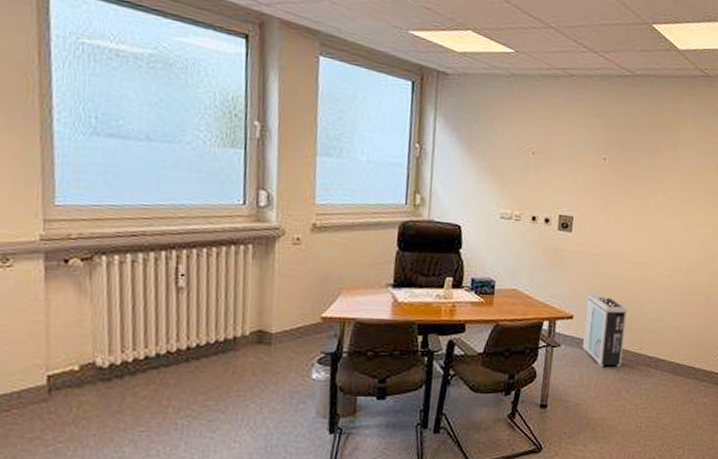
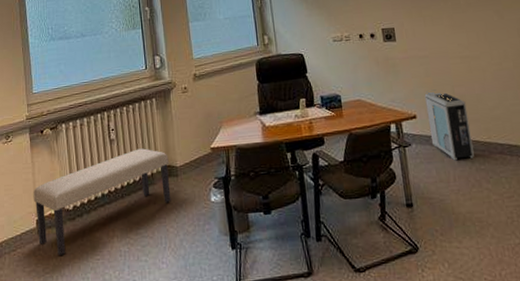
bench: none [44,304,261,422] -> present [33,148,171,255]

